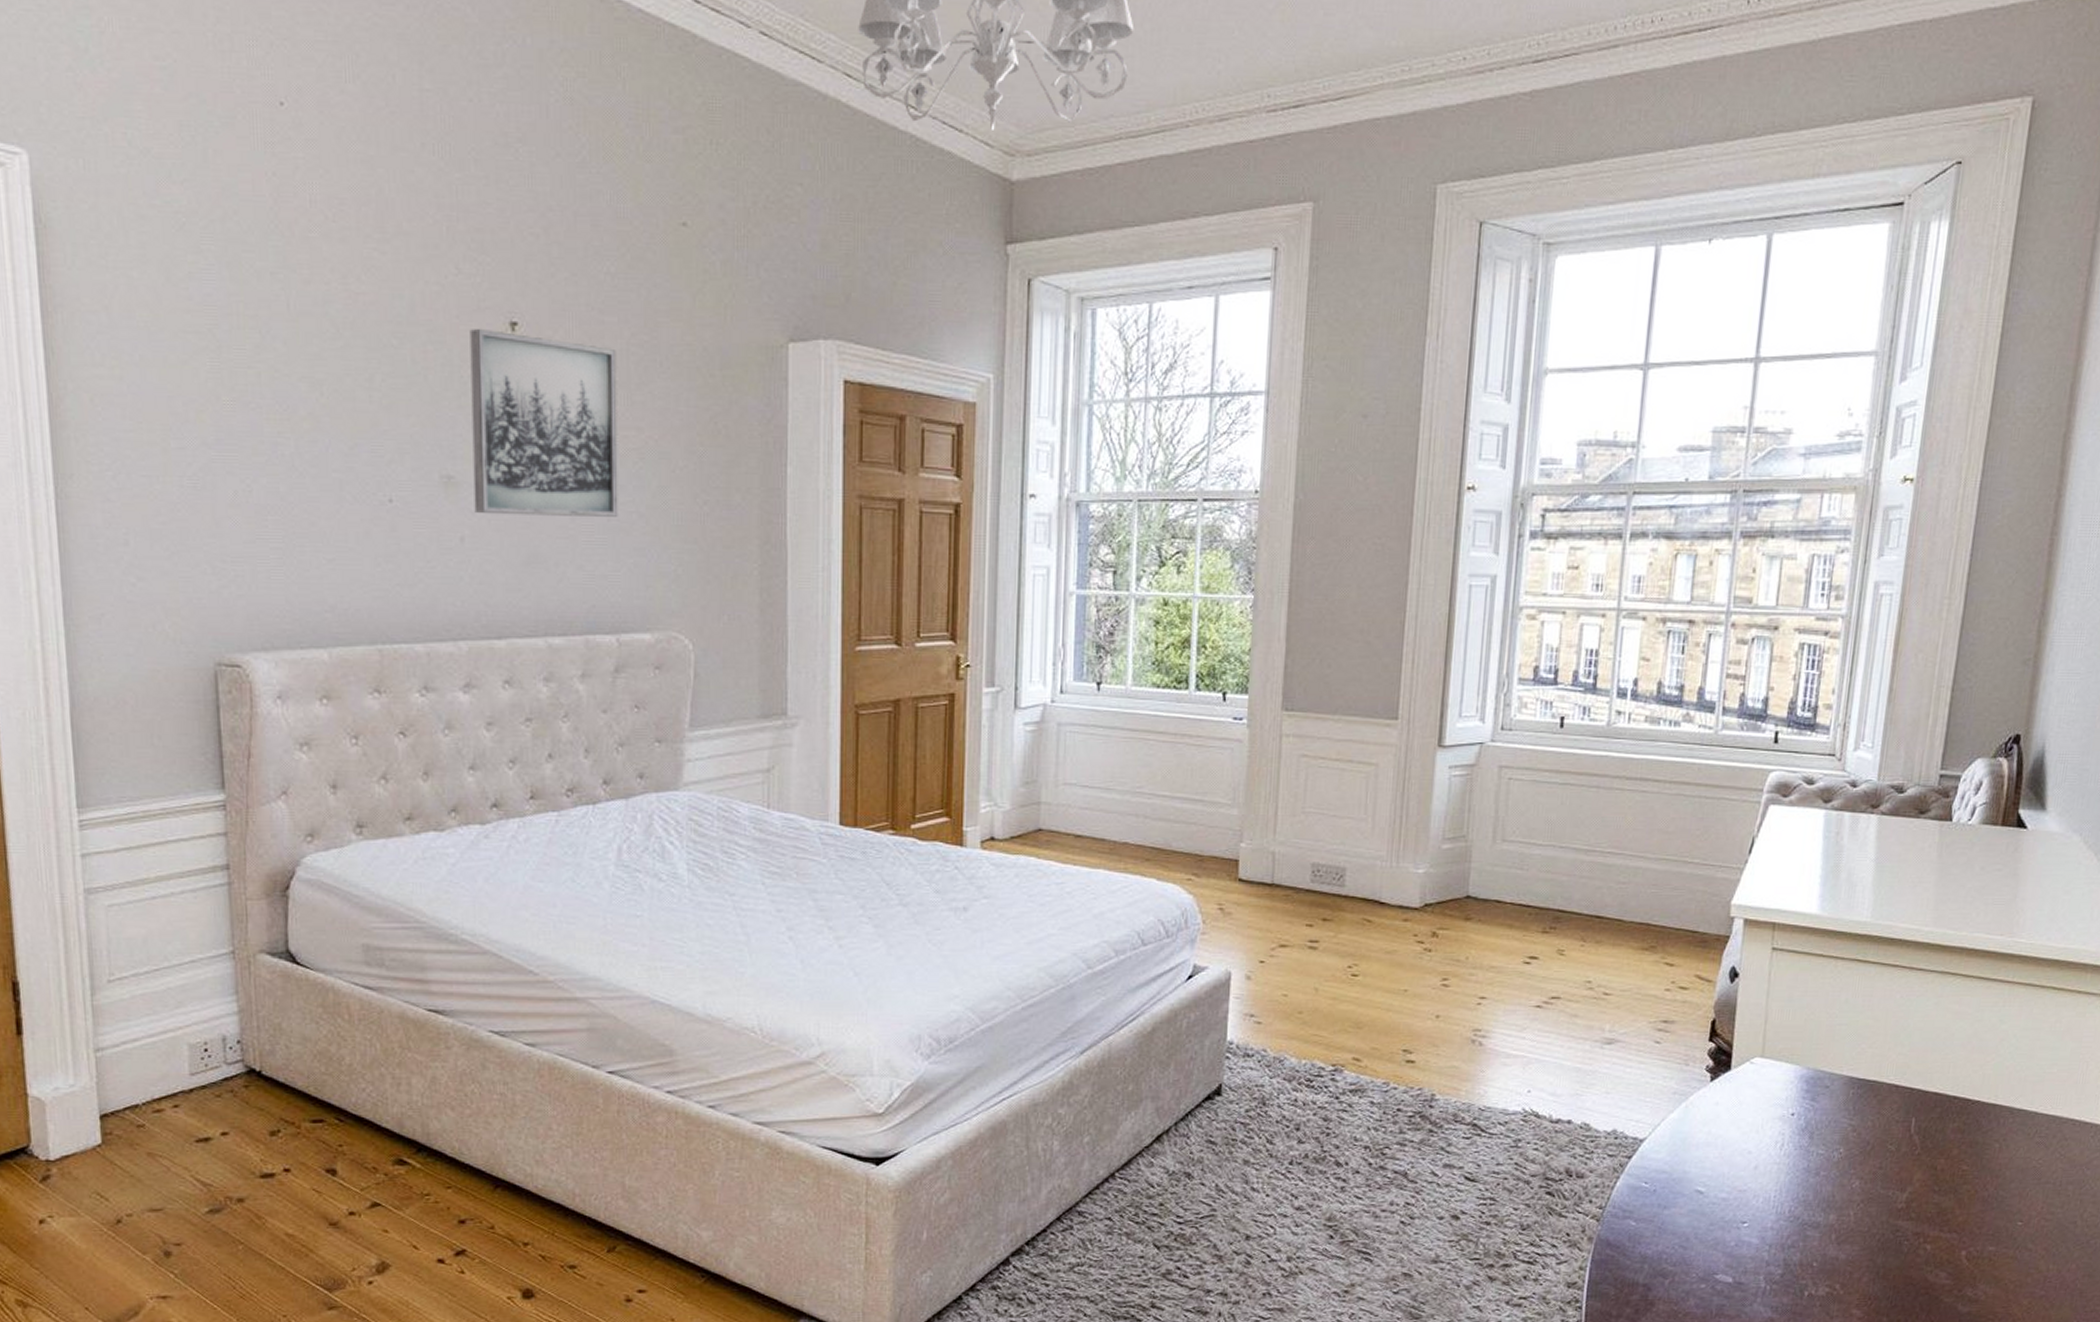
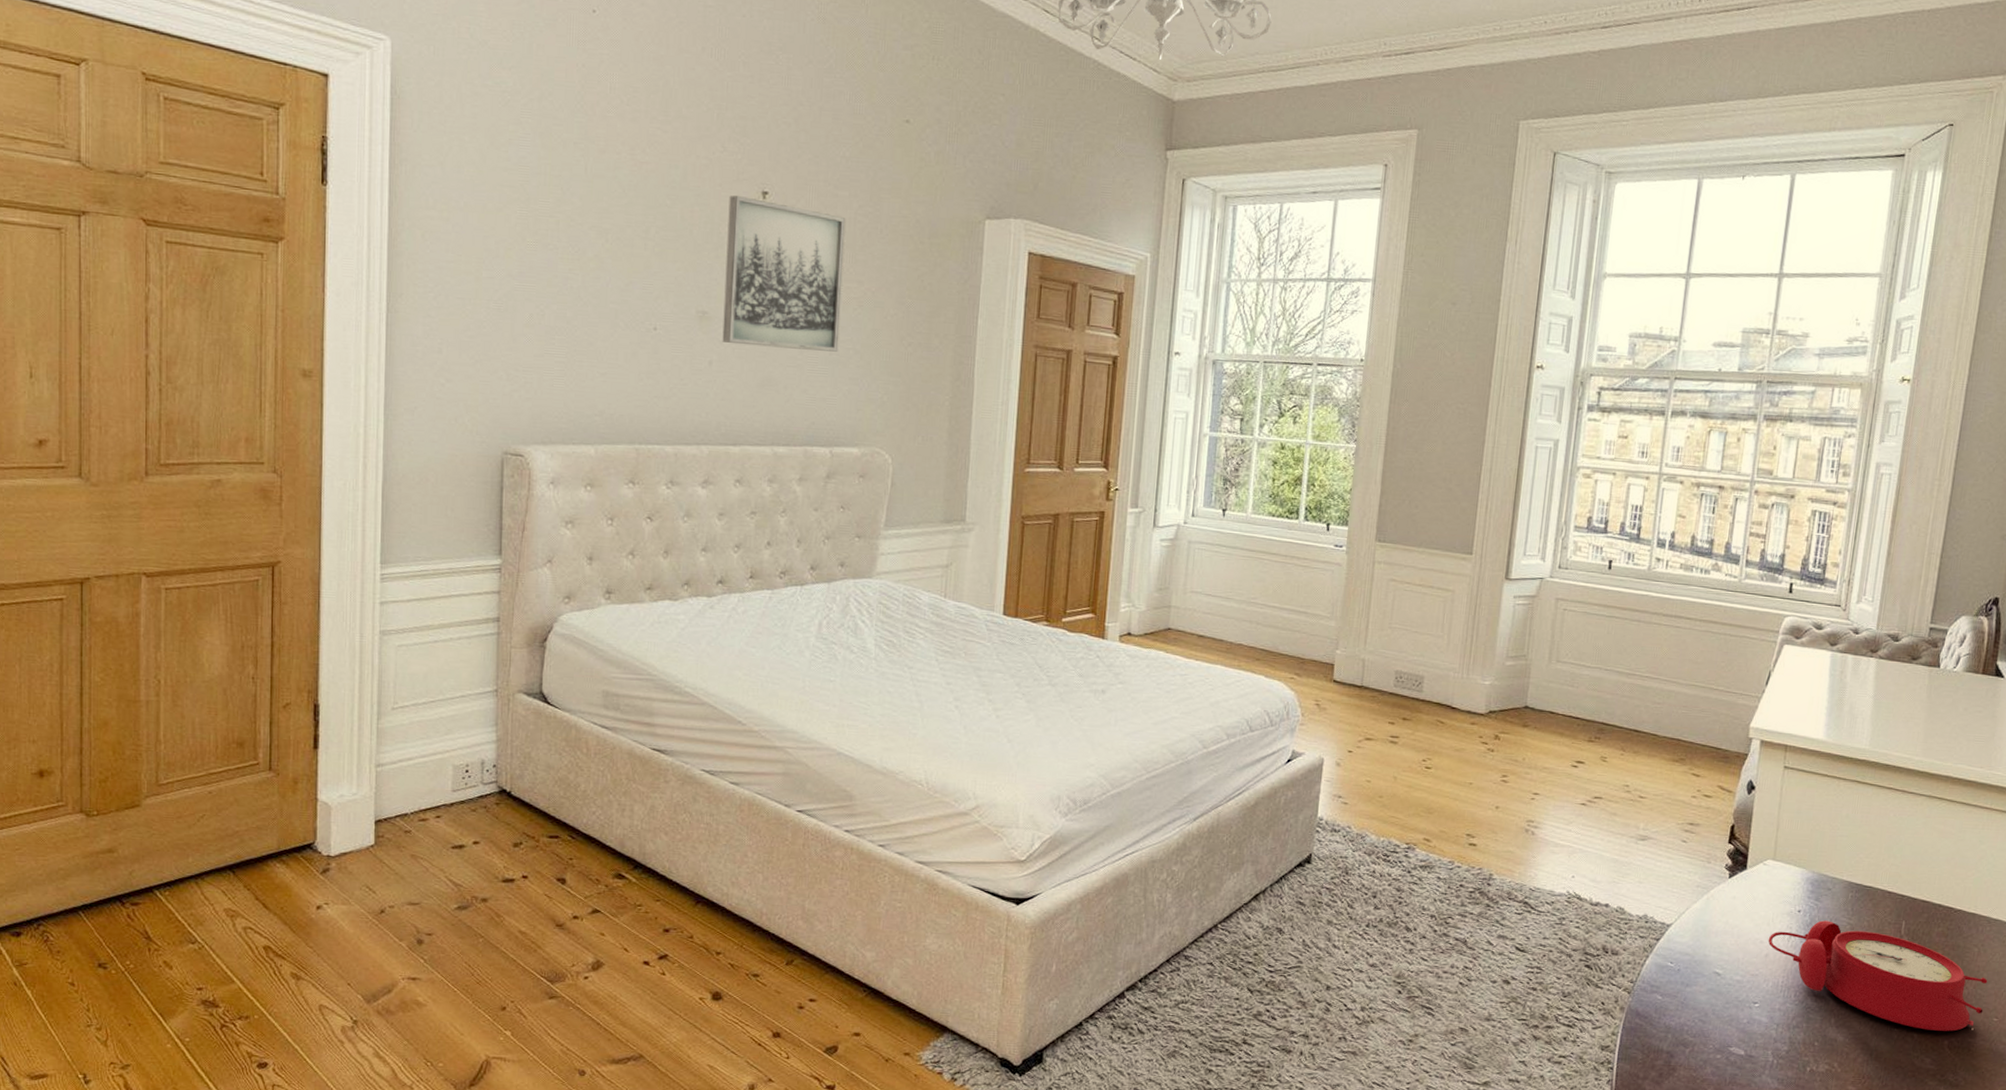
alarm clock: none [1757,1123,2011,1240] -> present [1768,920,1988,1031]

